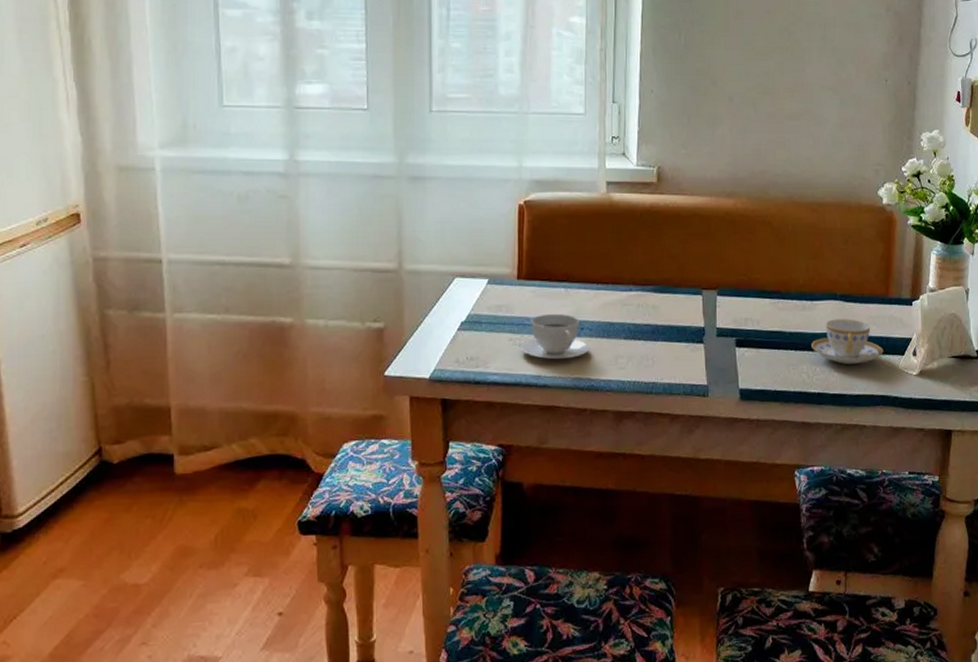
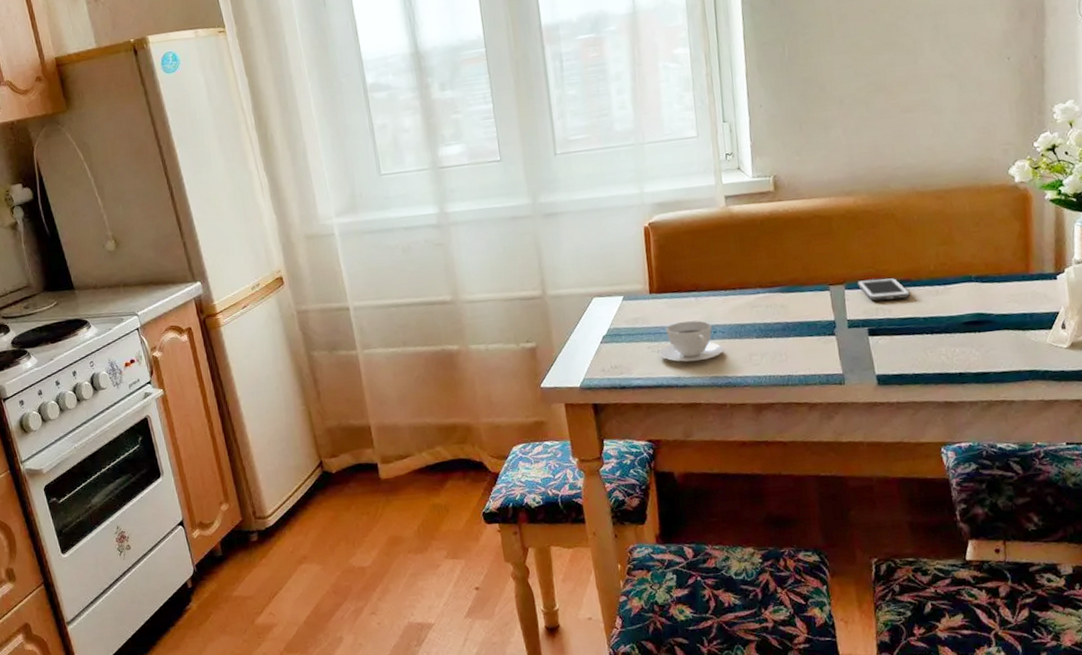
cell phone: none [729,287,779,311] -> present [856,277,910,301]
teacup: present [811,319,883,364] -> none [948,299,1028,344]

